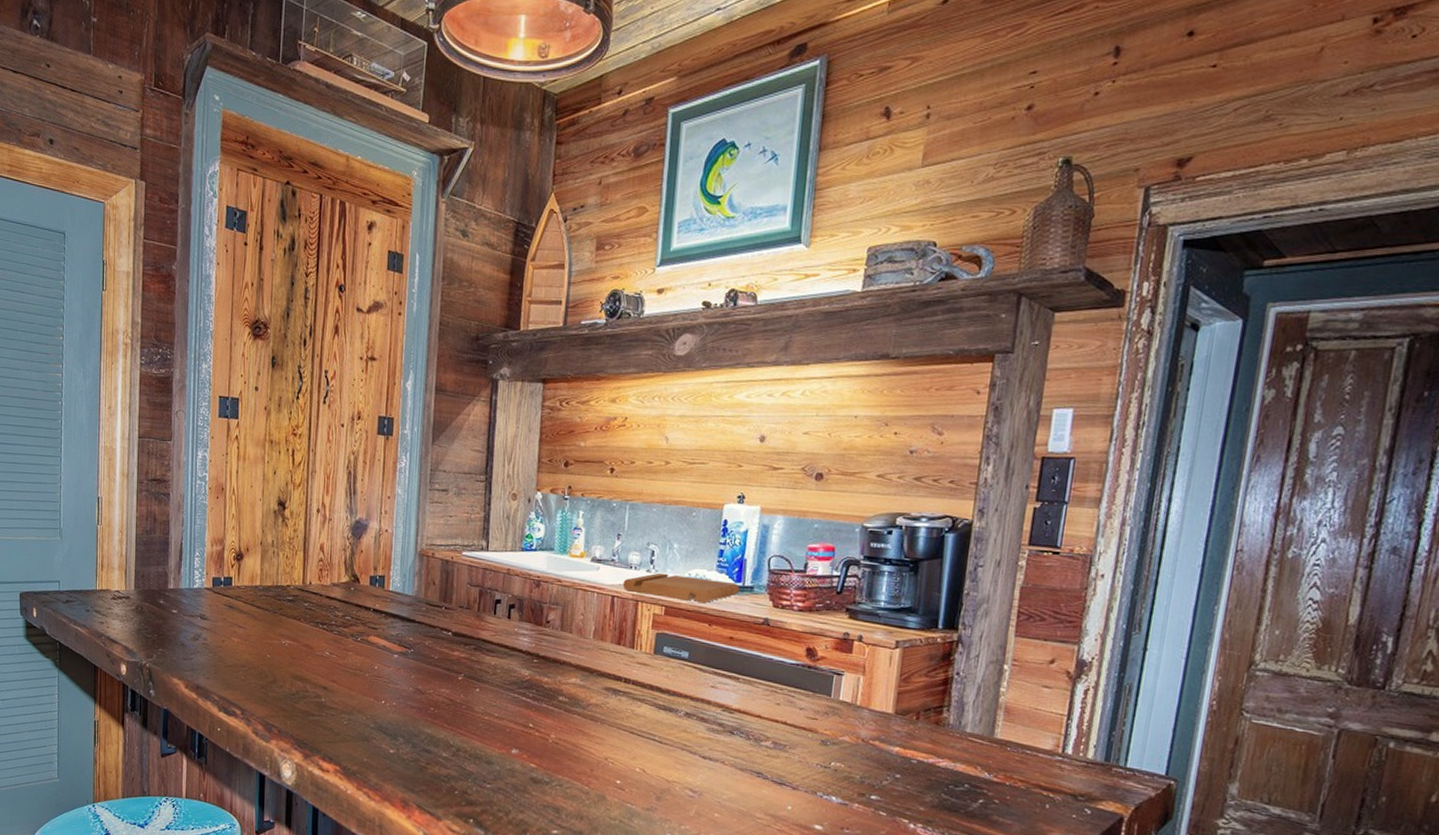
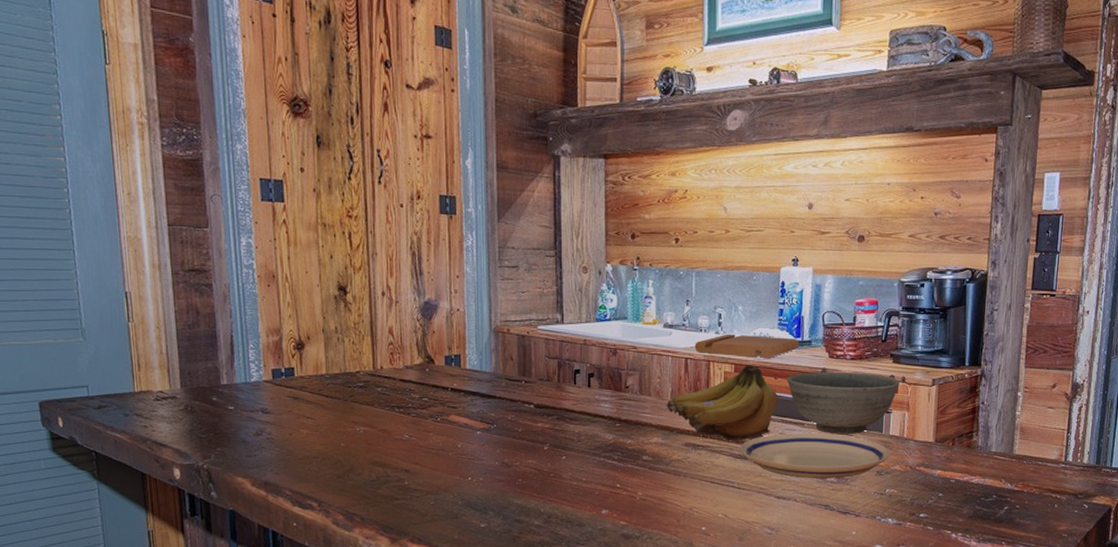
fruit: none [588,608,712,691] -> present [666,365,778,441]
plate: none [665,686,839,744] -> present [740,433,890,478]
bowl: none [722,621,856,696] -> present [786,372,900,435]

